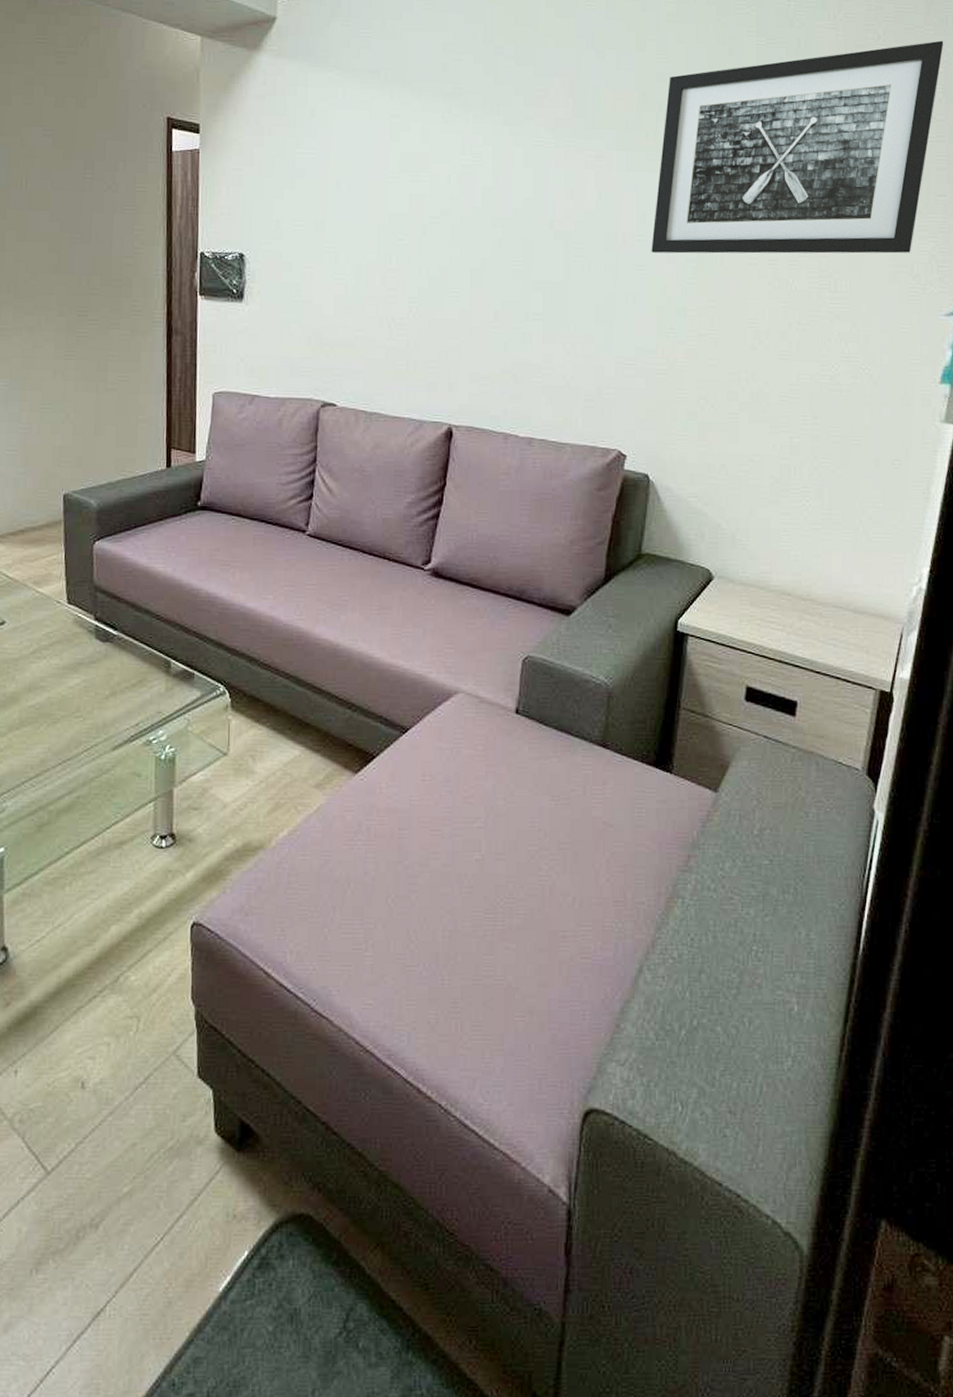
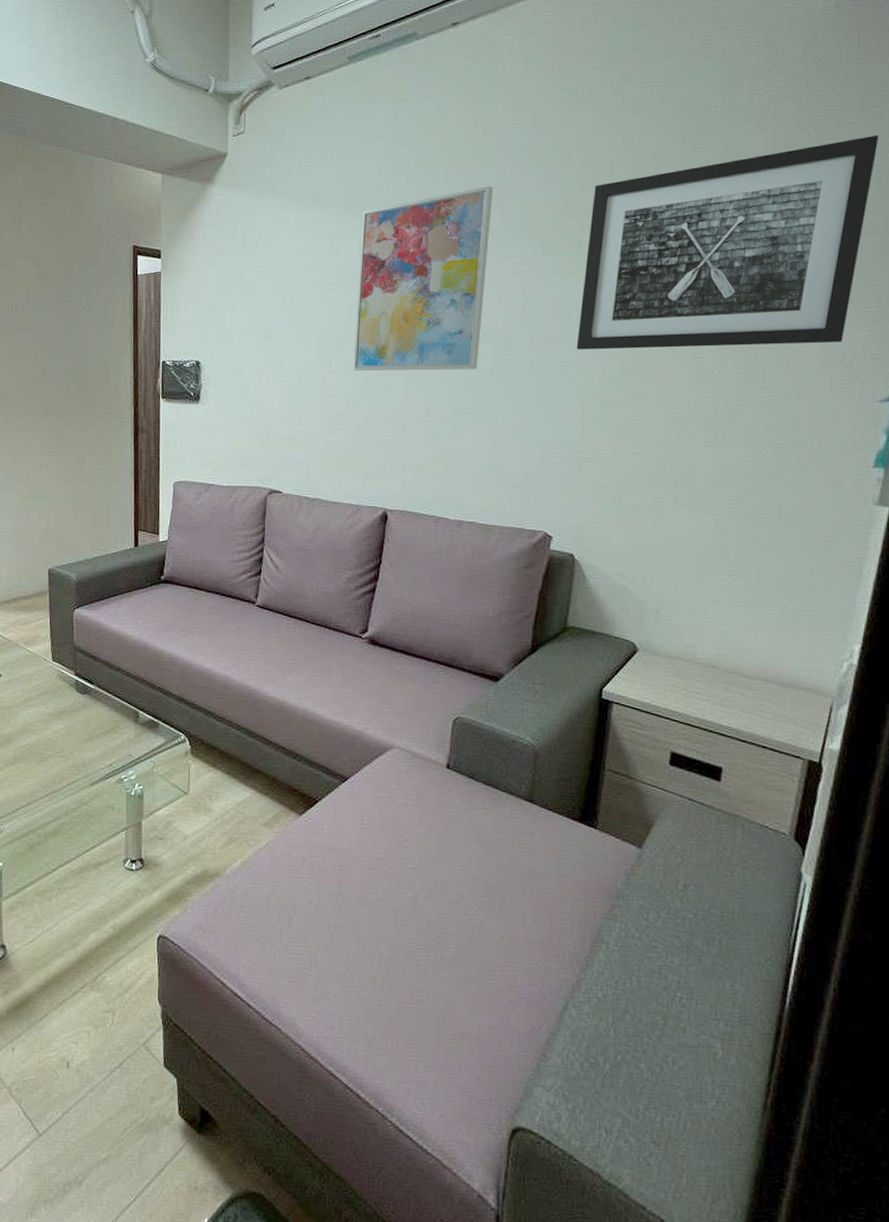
wall art: none [416,71,565,272] -> present [353,186,493,371]

